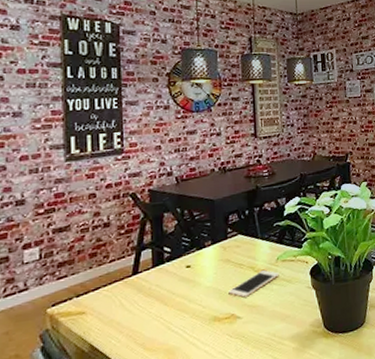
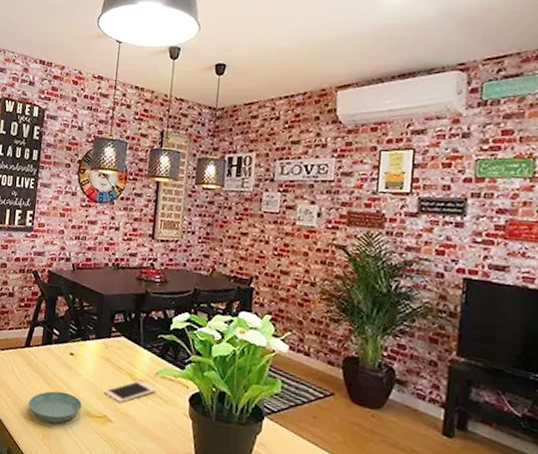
saucer: none [146,306,207,344] -> present [28,391,82,423]

